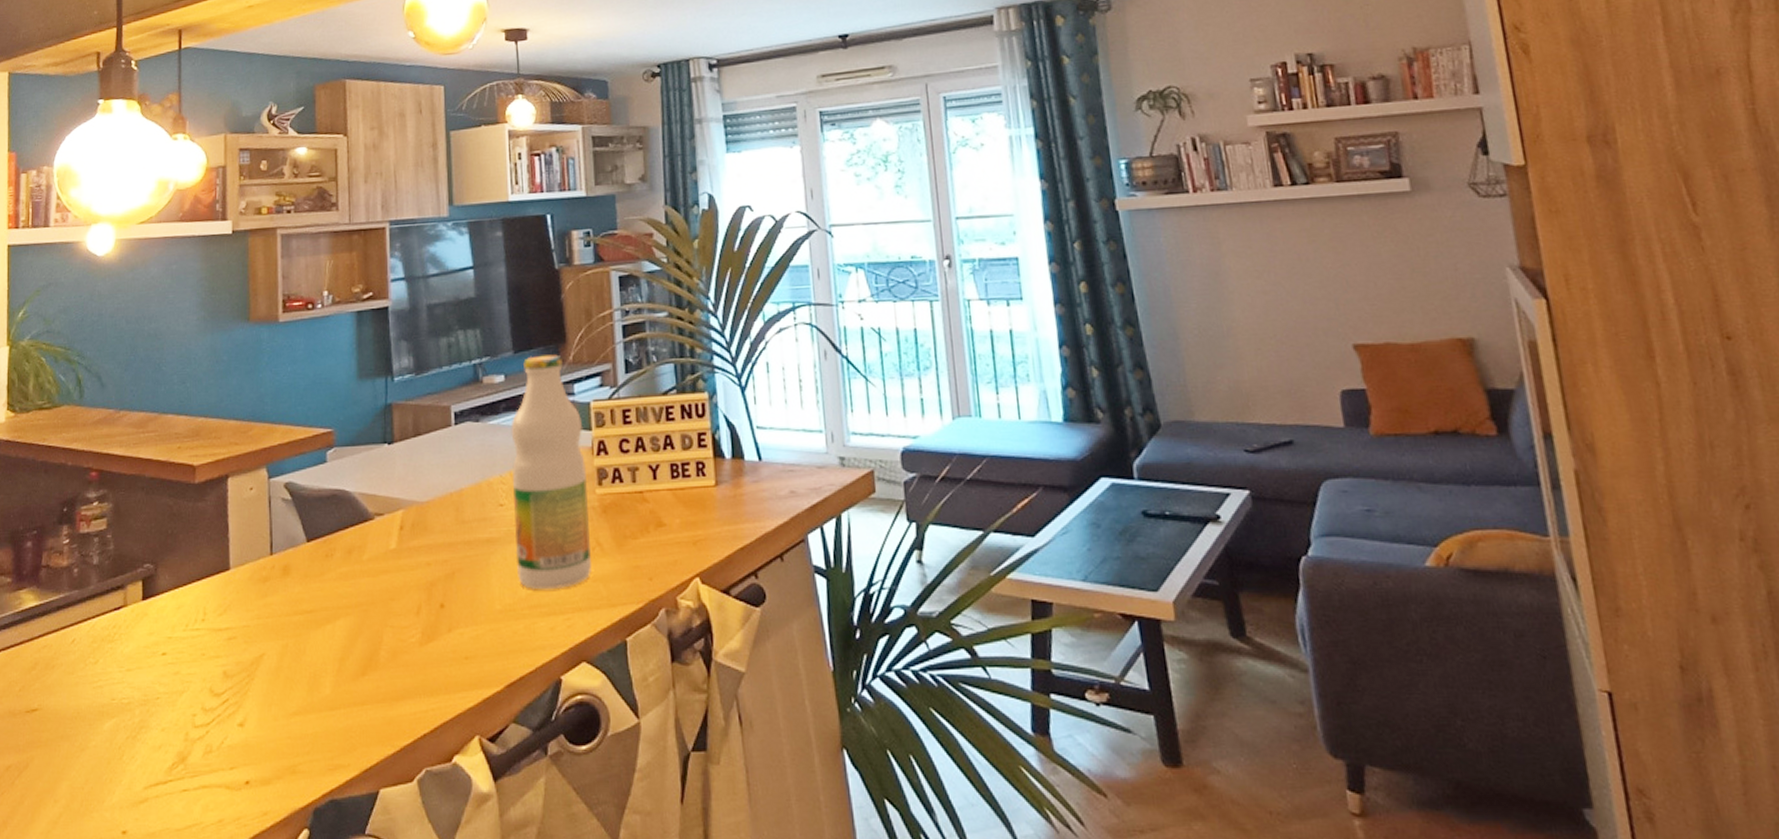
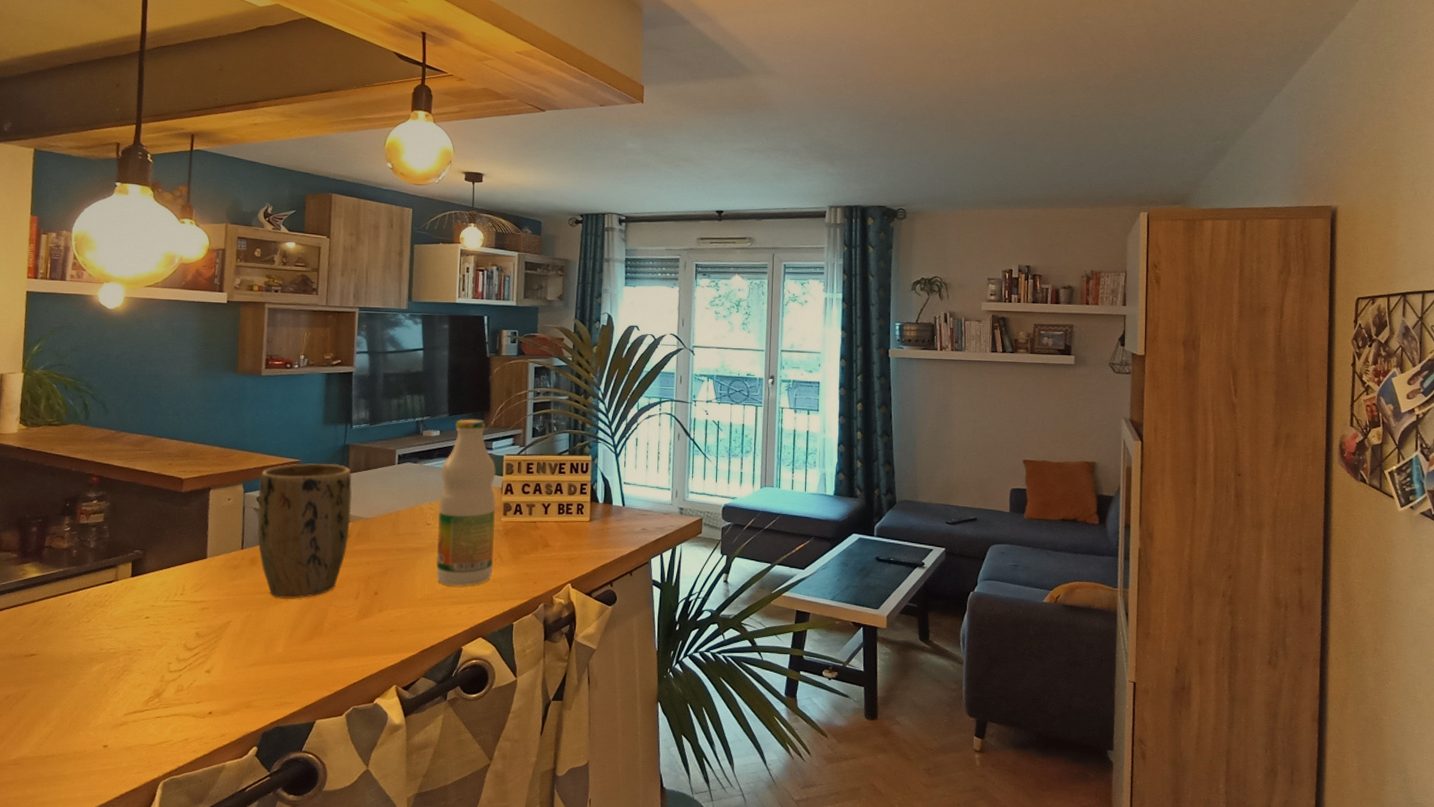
plant pot: none [285,430,402,619] -> present [257,463,353,599]

